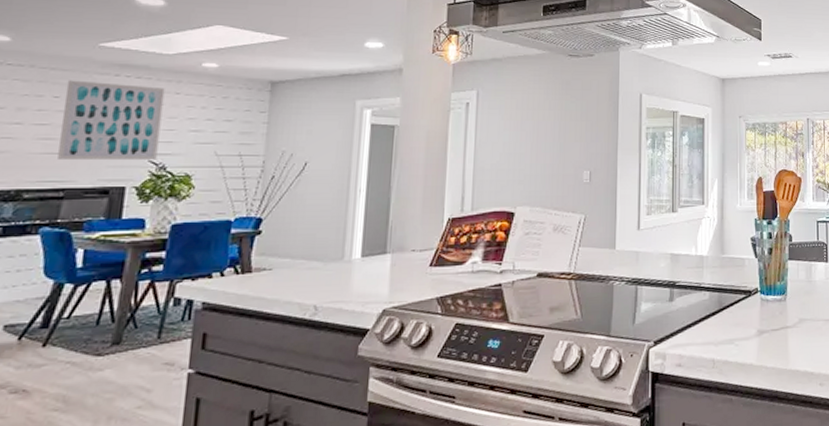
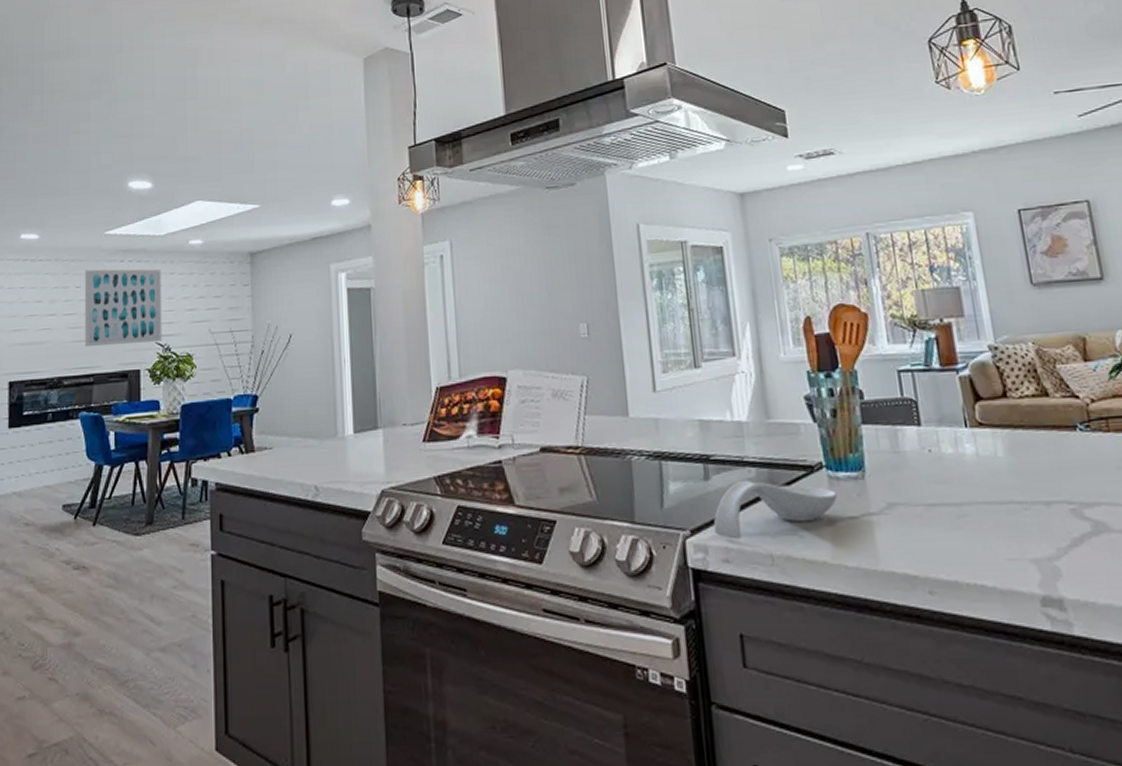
spoon rest: none [672,301,766,348] -> present [713,480,837,540]

